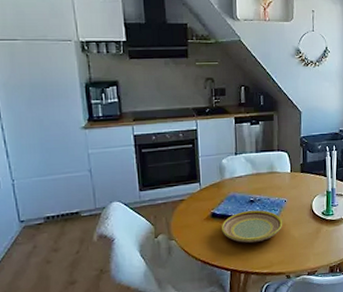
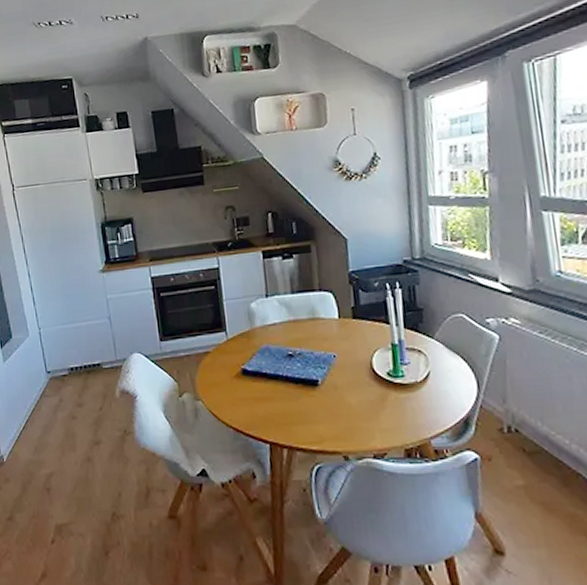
plate: present [221,210,283,244] -> none [254,367,334,410]

